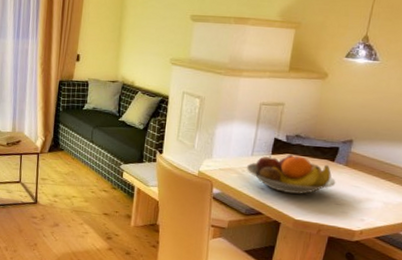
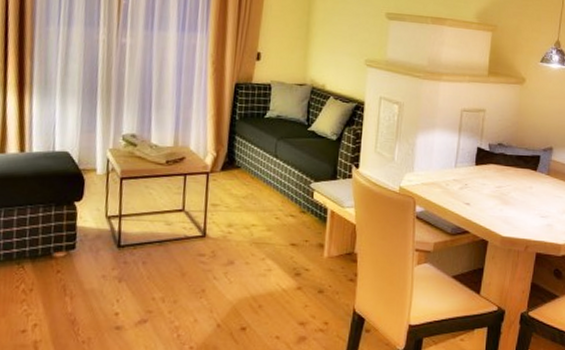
fruit bowl: present [246,152,336,194] -> none [450,163,540,208]

